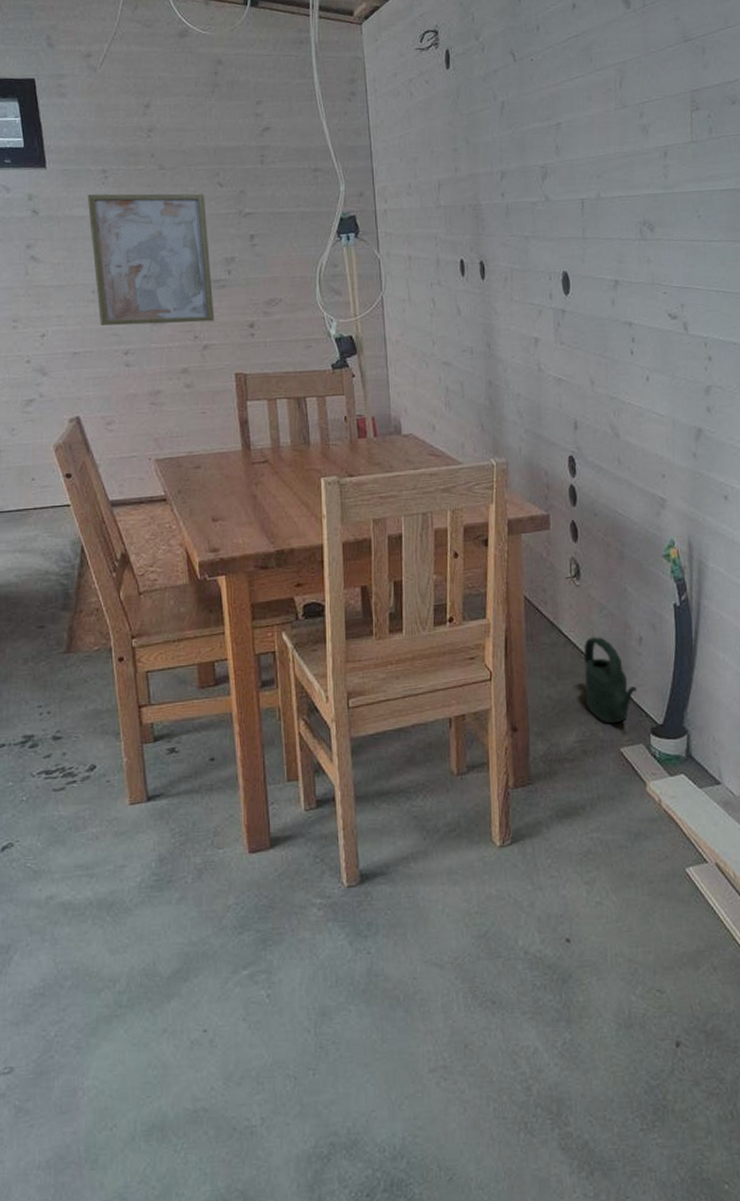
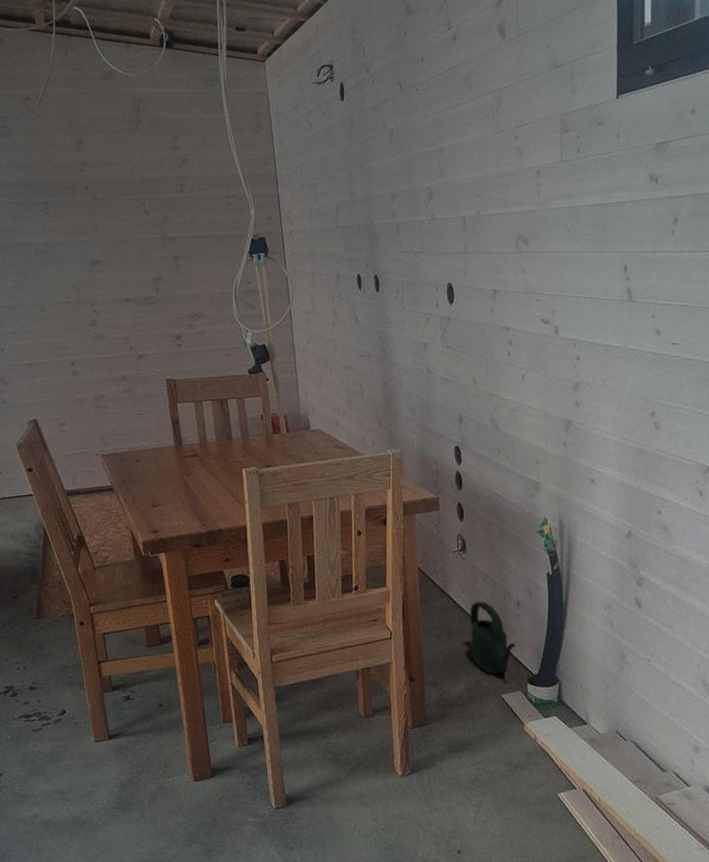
wall art: present [87,193,215,326] -> none [32,221,147,340]

